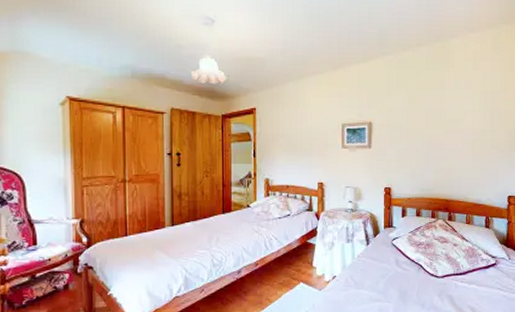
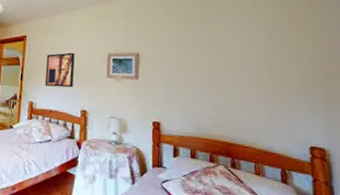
wall art: none [279,124,309,161] -> present [44,52,75,88]

